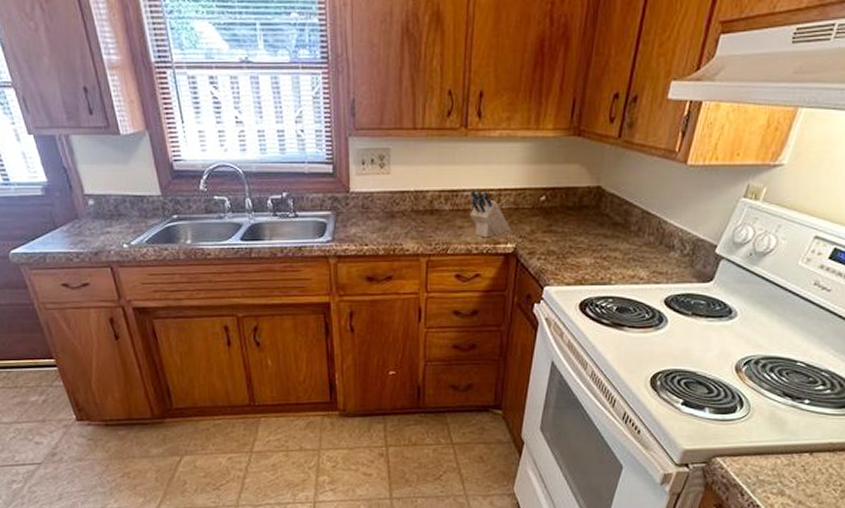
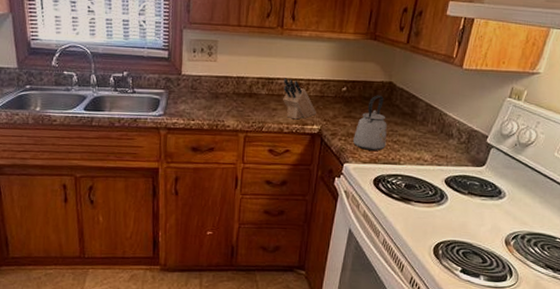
kettle: none [555,203,595,270] -> present [353,95,387,151]

